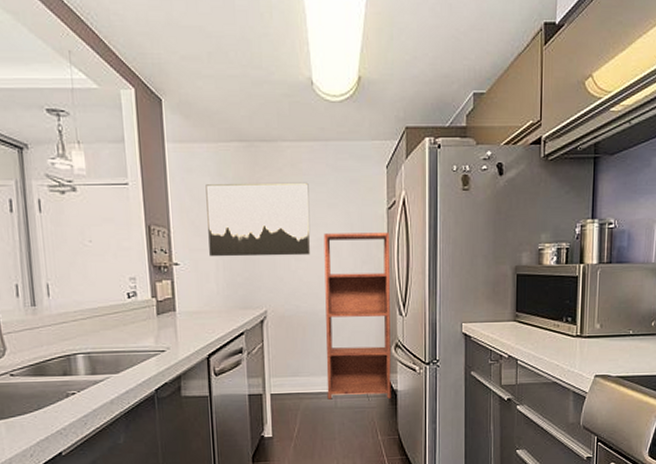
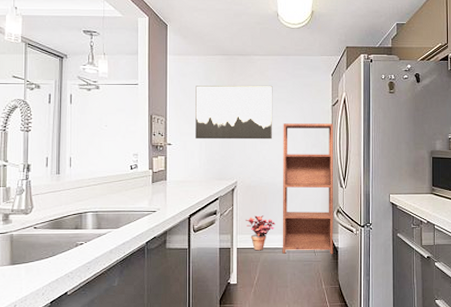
potted plant: none [280,353,318,397] -> present [246,215,275,251]

